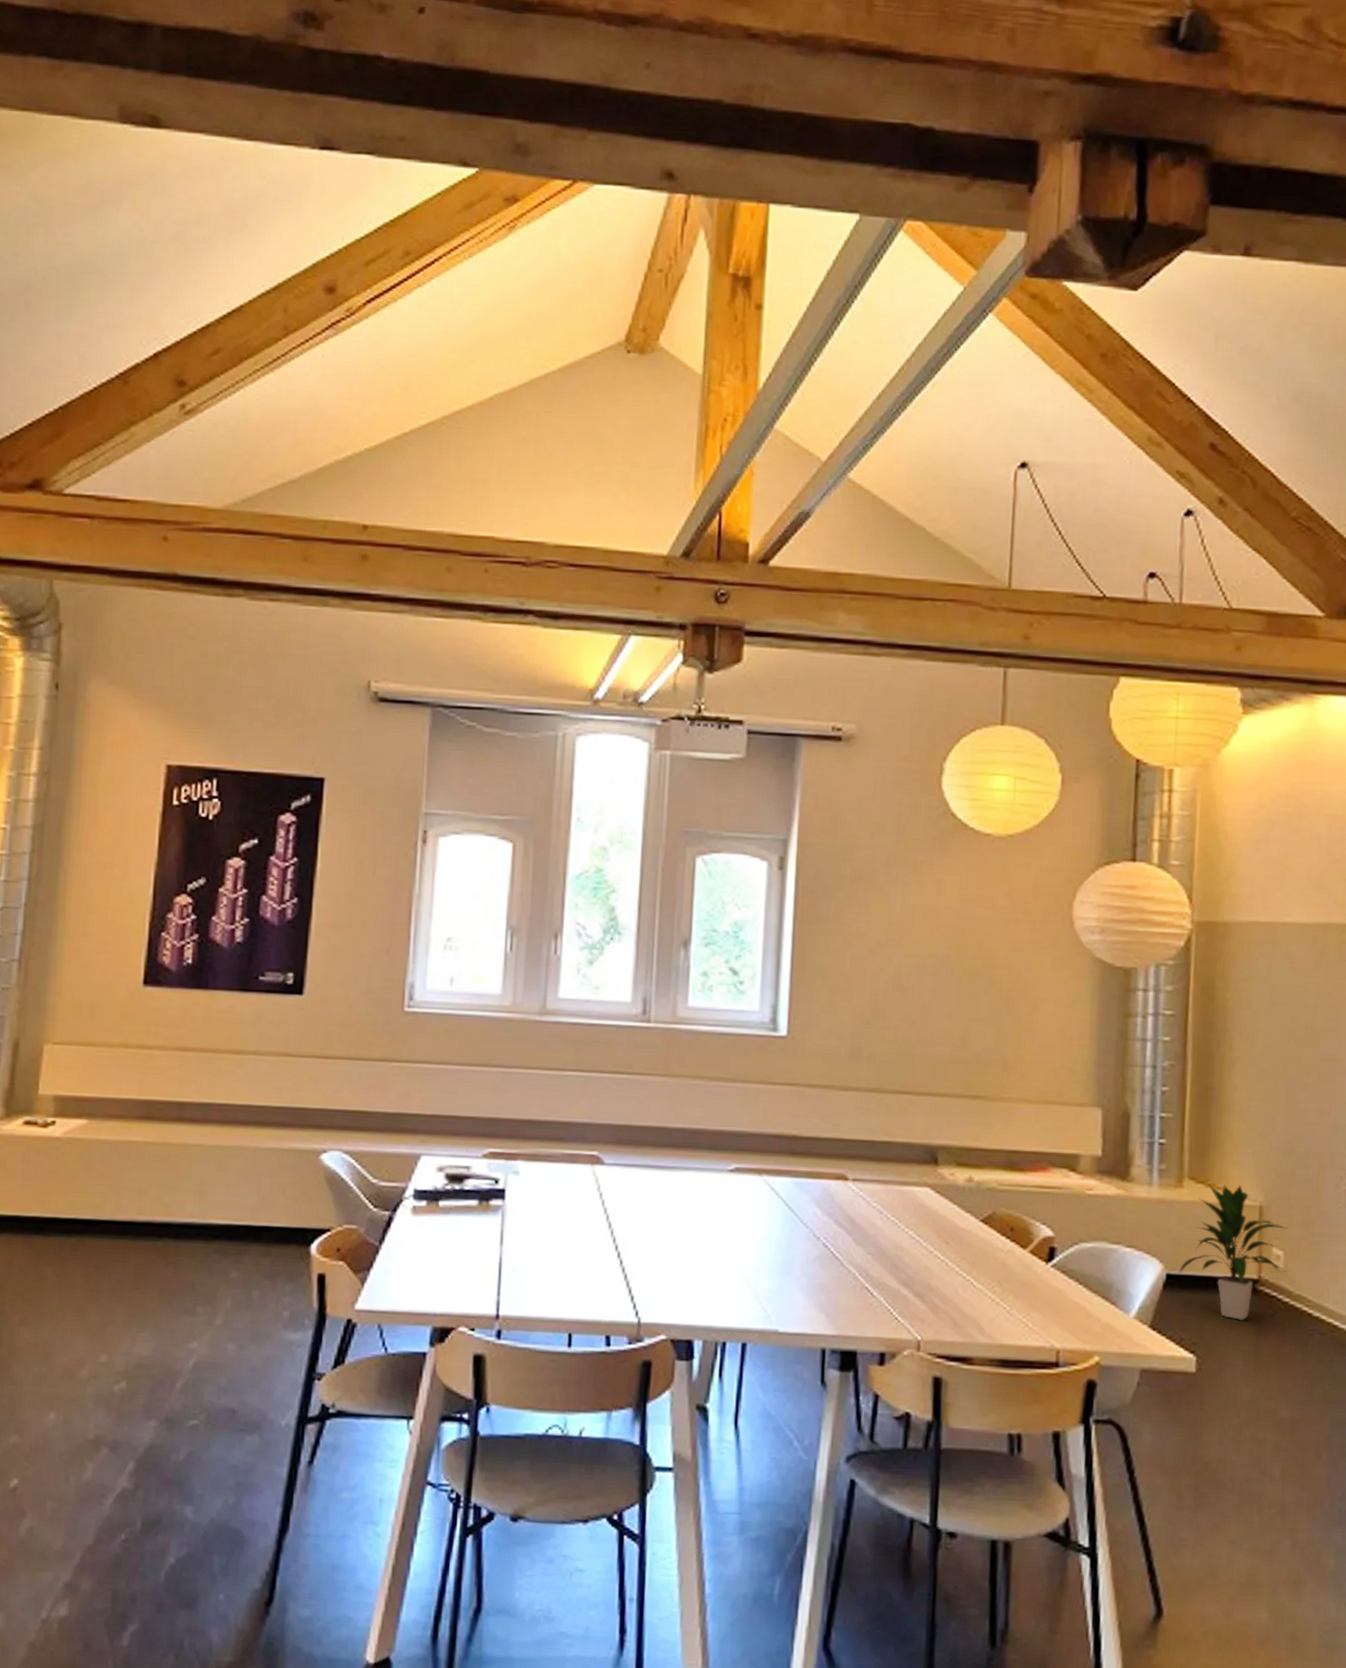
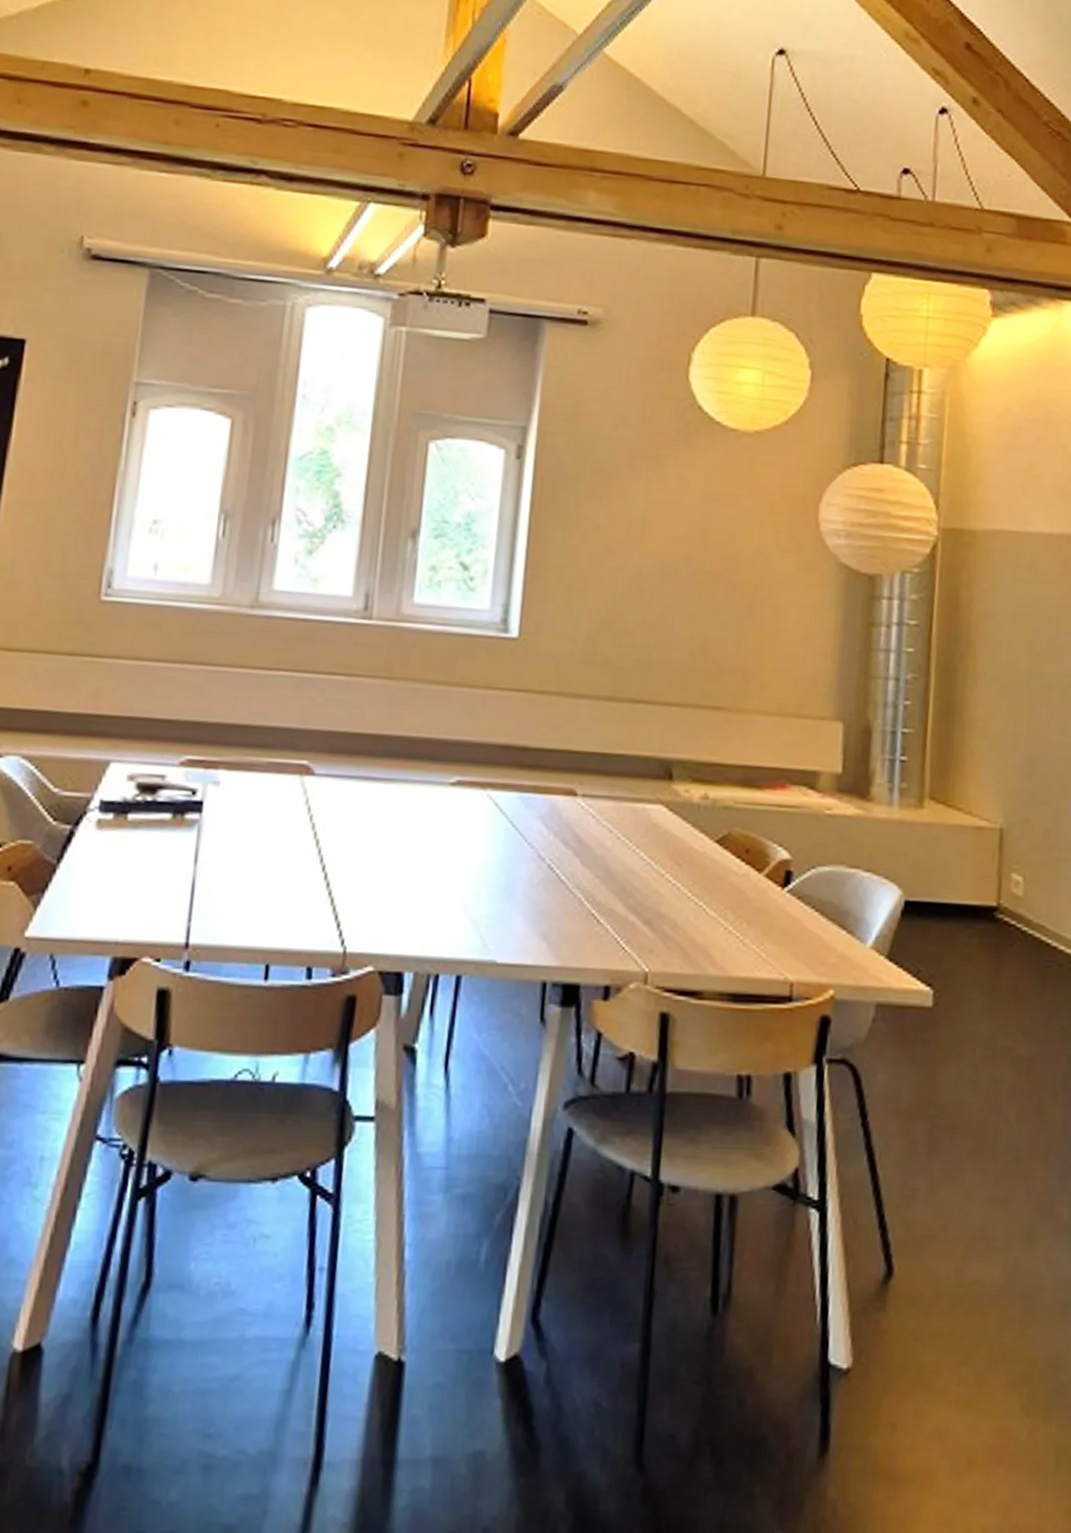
indoor plant: present [1178,1184,1288,1320] -> none [916,805,1028,951]

